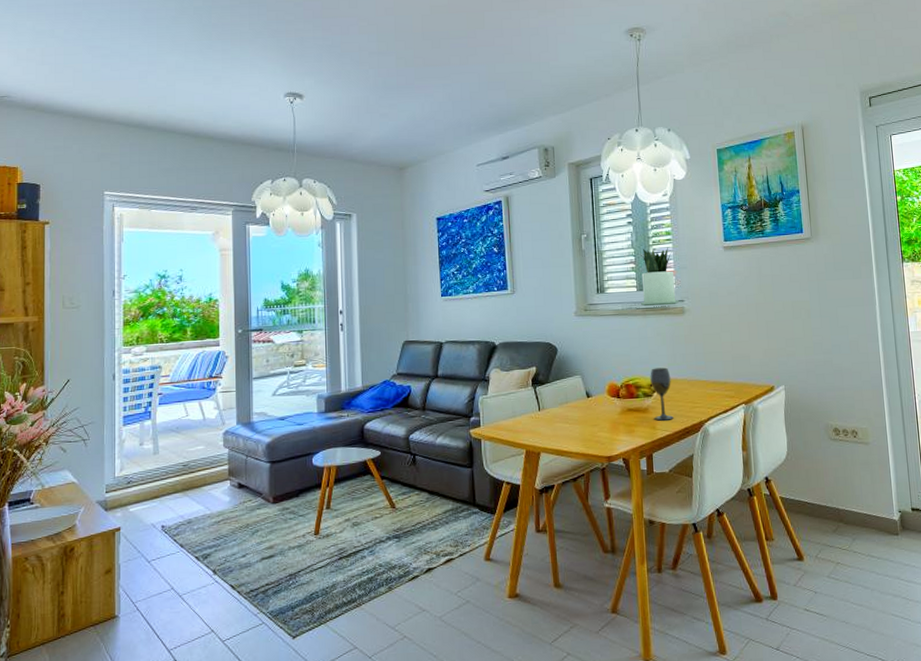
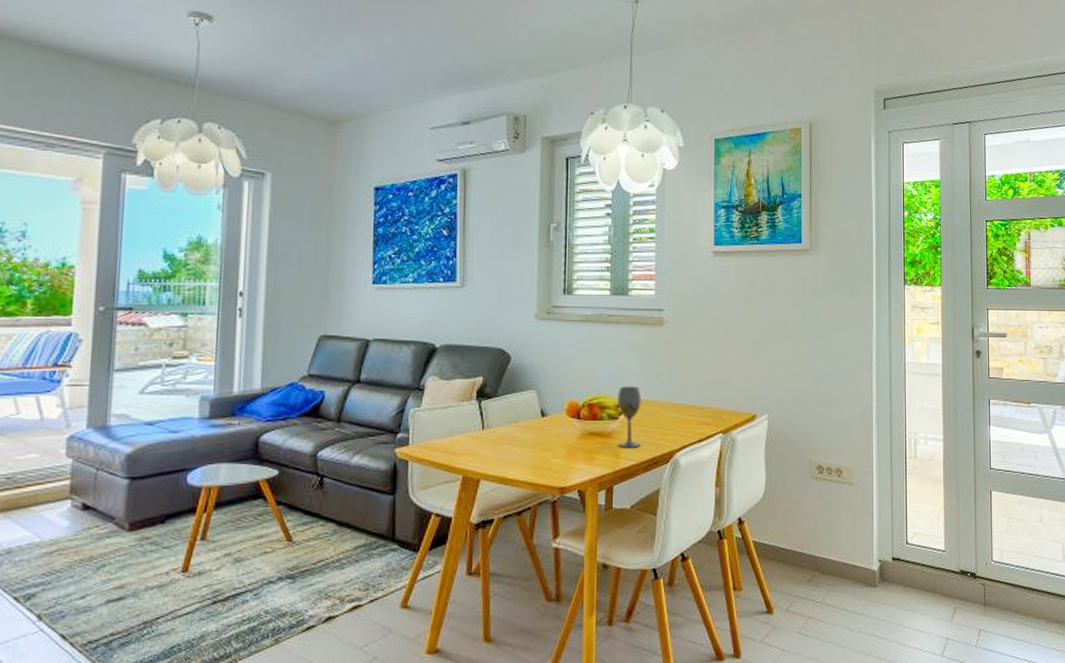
planter: present [641,247,680,307] -> none [614,245,659,314]

